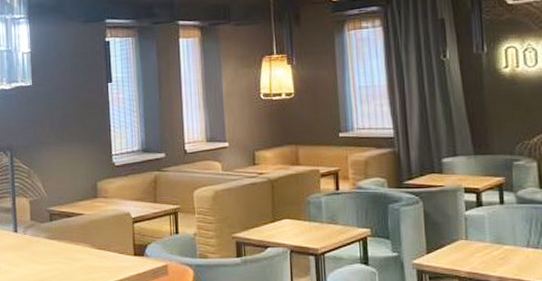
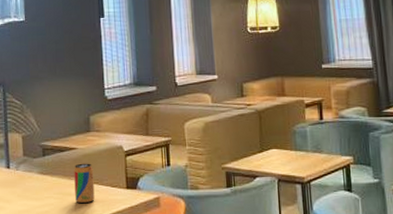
beverage can: none [81,229,102,269] -> present [74,163,95,204]

